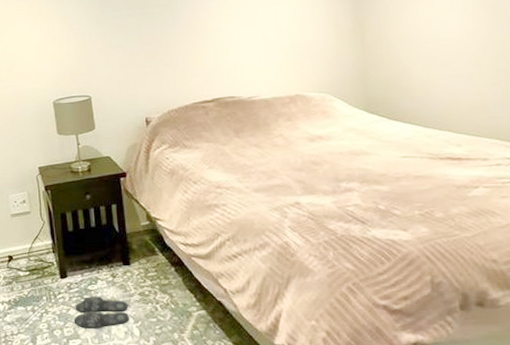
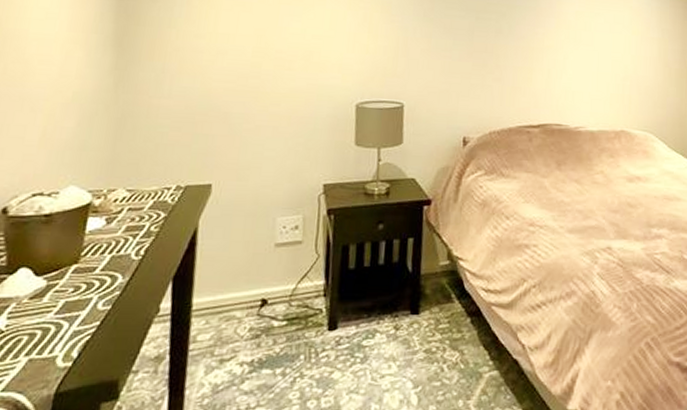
slippers: present [74,296,129,328] -> none [337,354,409,397]

